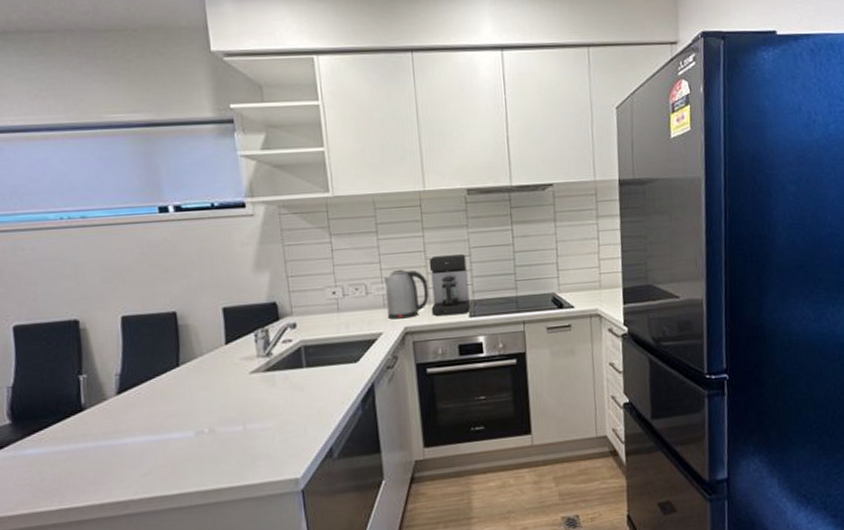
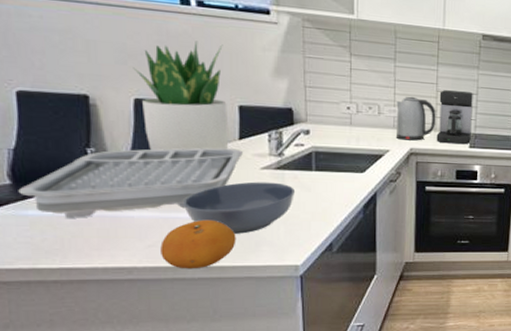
dish rack: none [17,355,230,453] -> present [18,148,243,218]
planter: none [118,246,215,368] -> present [133,40,229,151]
fruit: none [155,436,231,496] -> present [160,219,236,269]
bowl: none [174,386,287,450] -> present [182,182,295,234]

